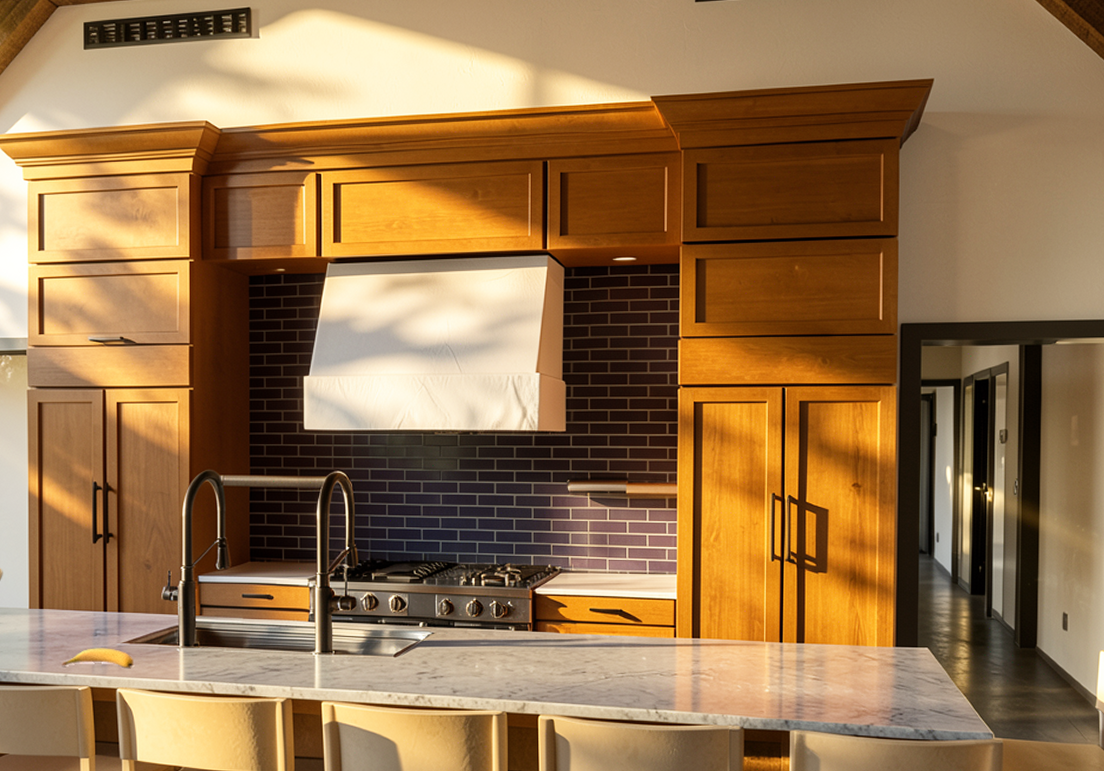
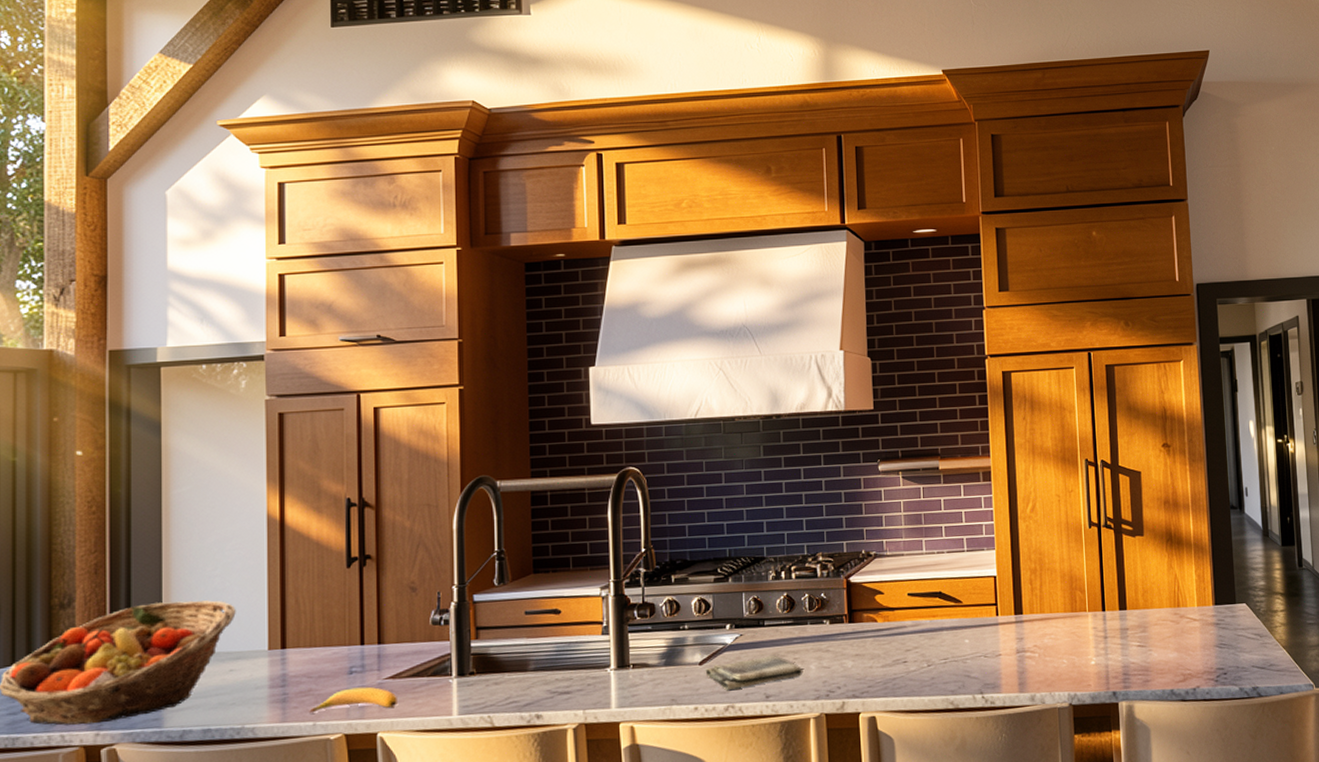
dish towel: none [399,654,488,682] -> present [705,654,803,690]

